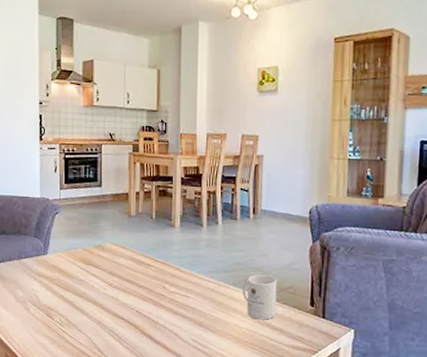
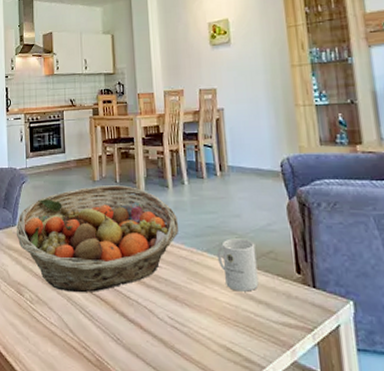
fruit basket: none [47,220,210,318] -> present [16,185,179,293]

